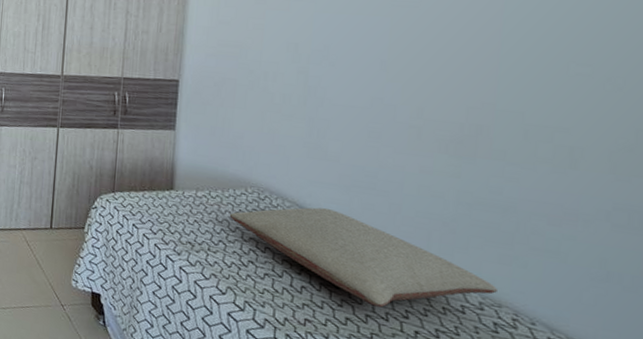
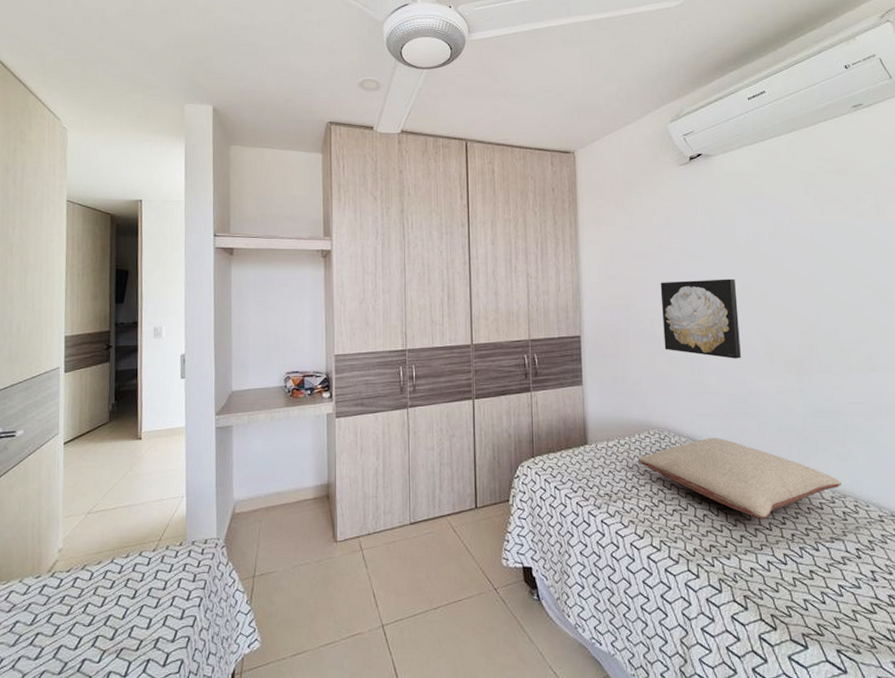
wall art: none [277,33,383,128] -> present [660,278,741,359]

